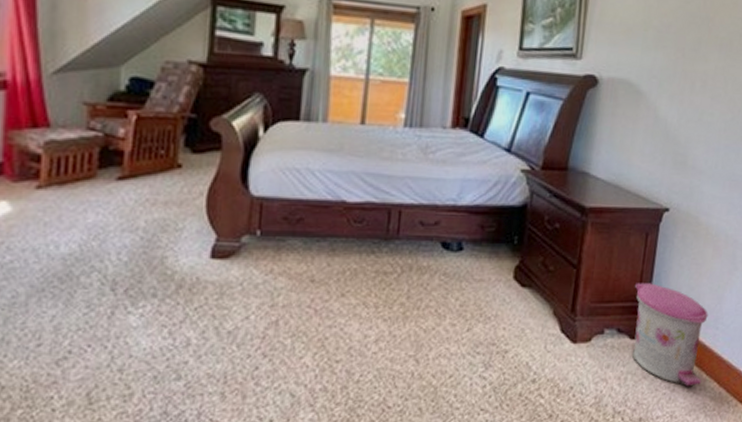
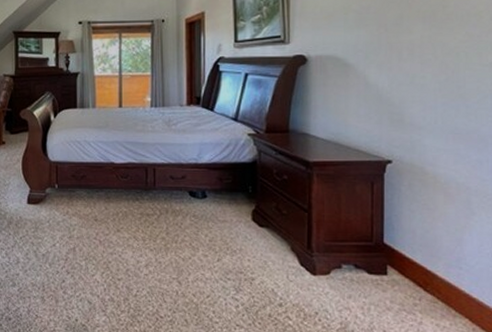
trash can: present [632,283,708,388] -> none [366,225,450,322]

